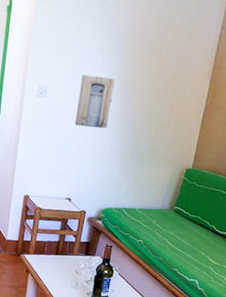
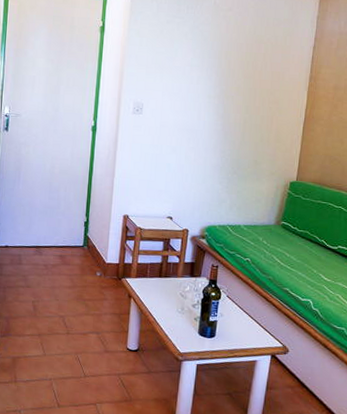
wall art: present [74,74,115,128] -> none [172,90,211,143]

